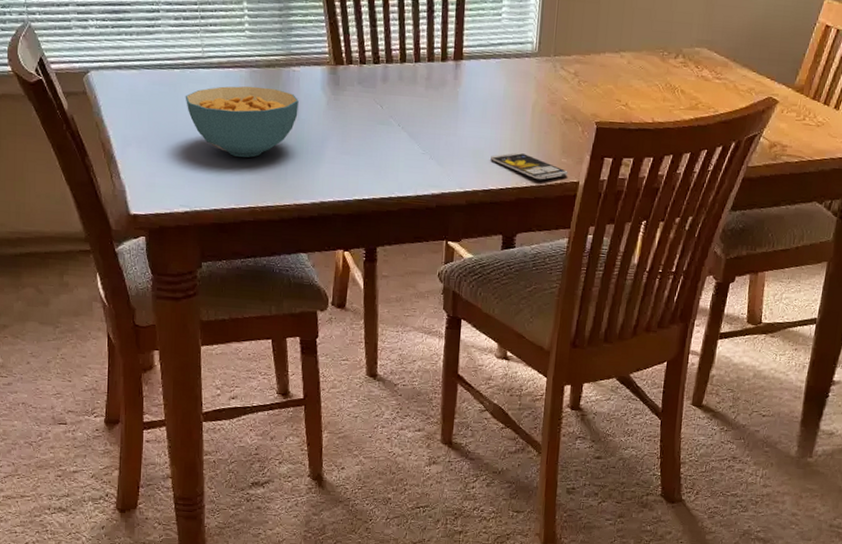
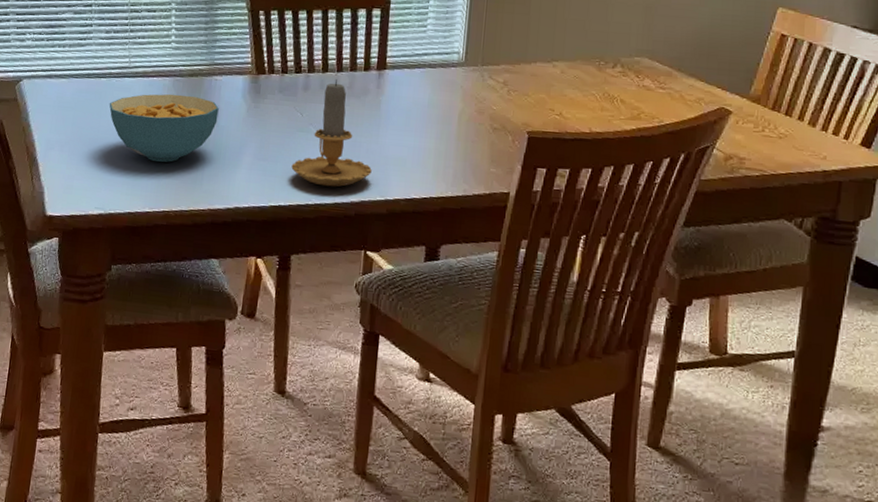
candle: none [373,70,451,180] -> present [291,79,372,187]
smartphone: present [491,152,568,180] -> none [414,160,498,190]

